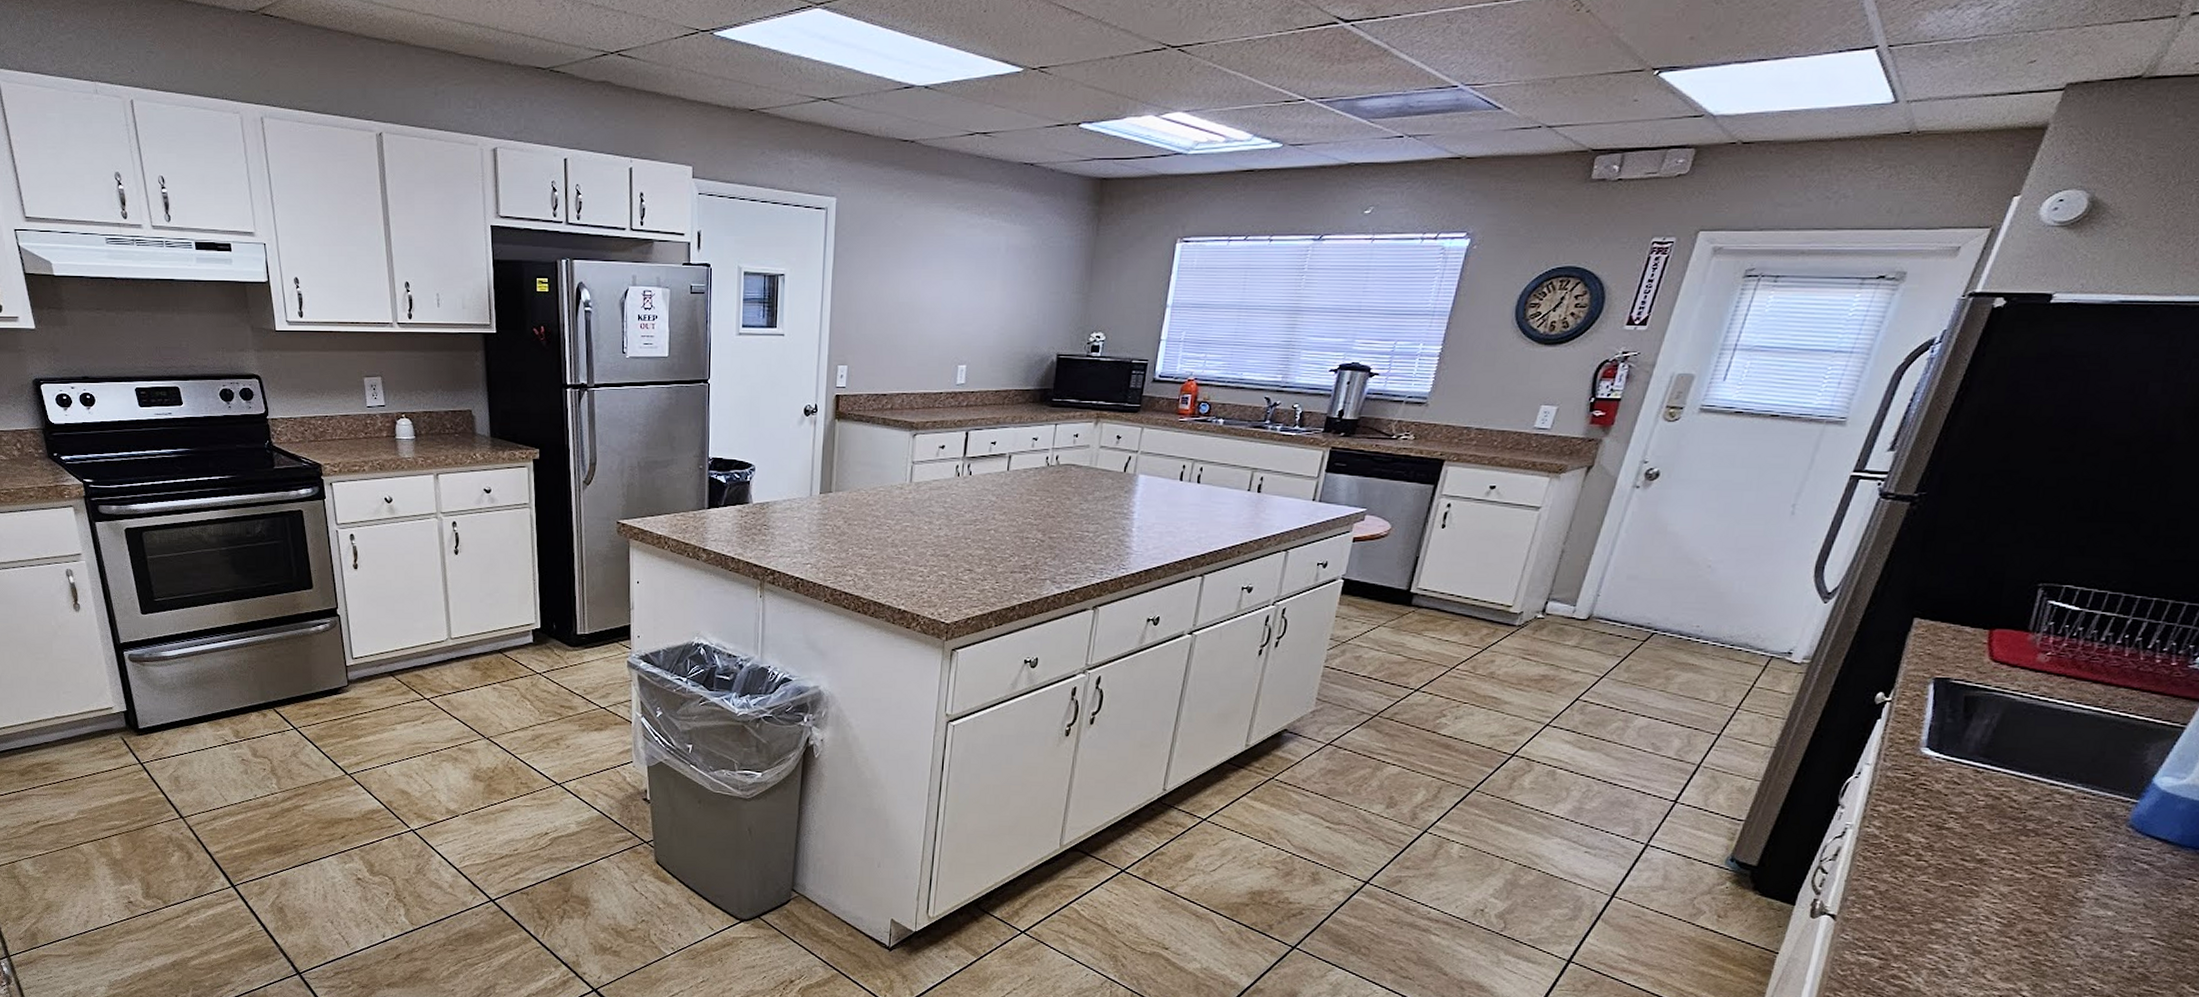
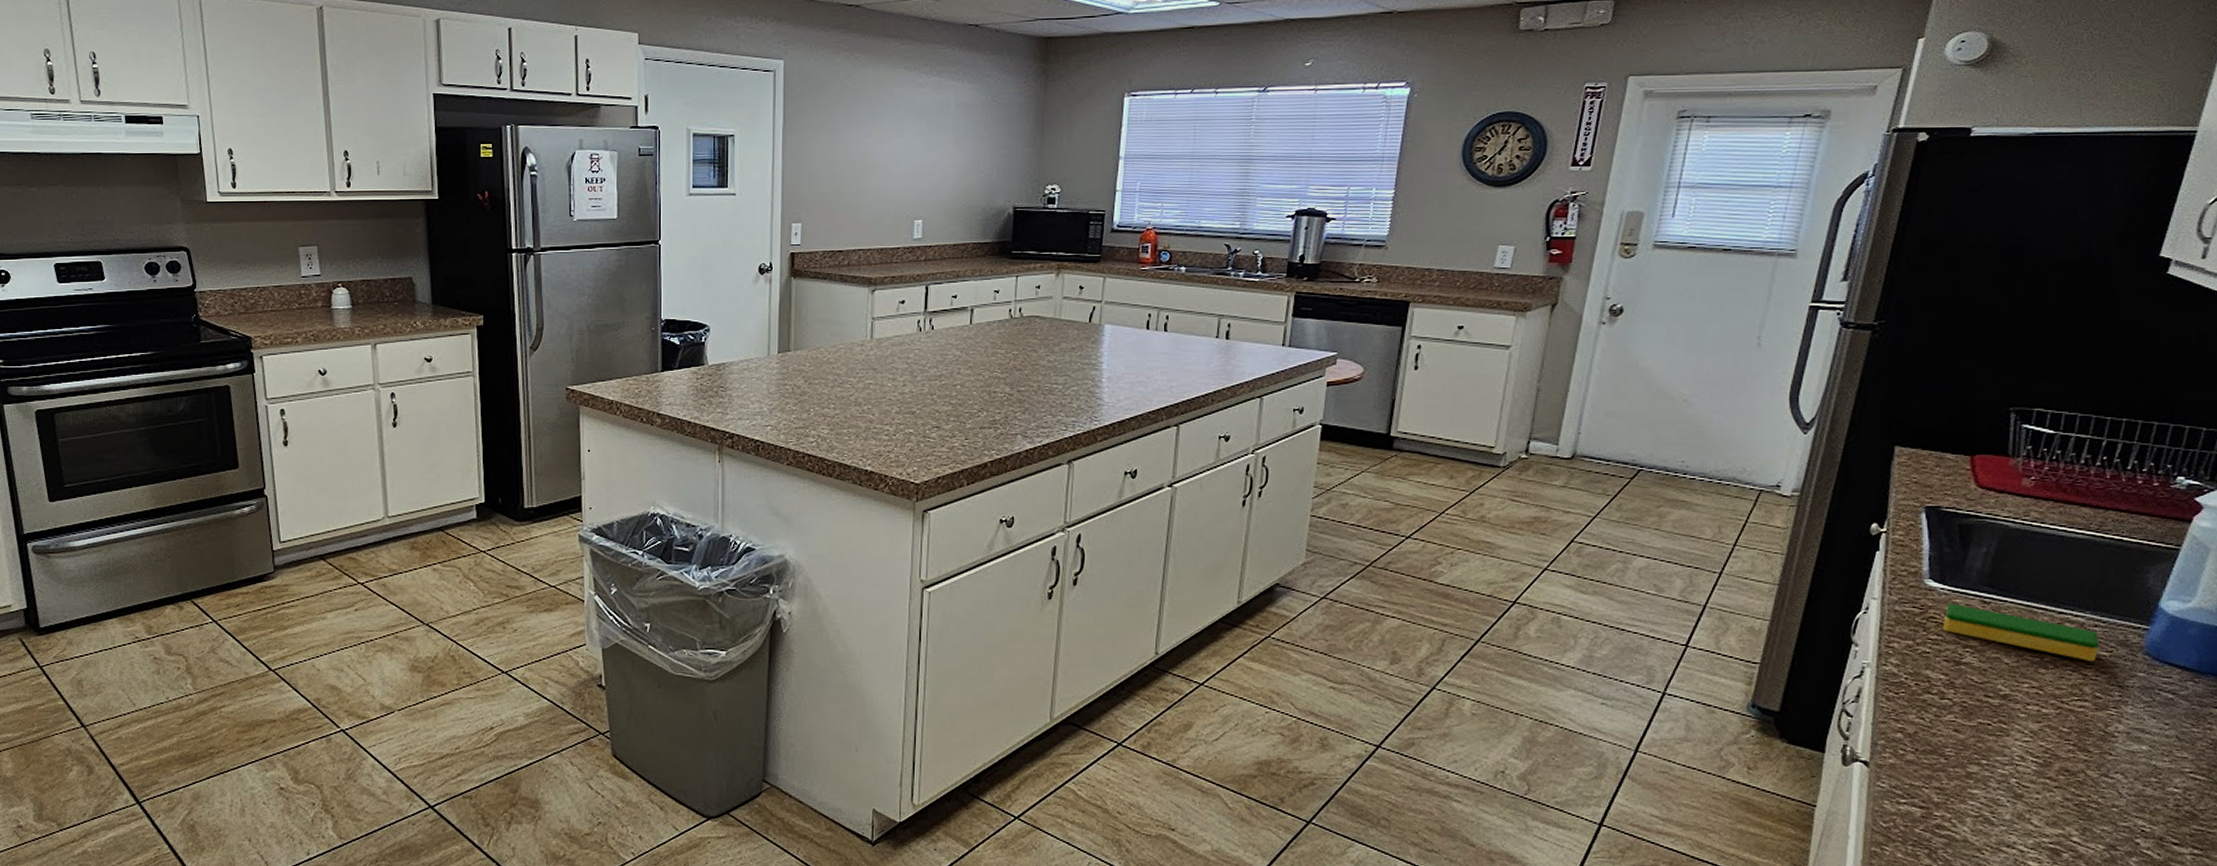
dish sponge: none [1930,771,2086,831] -> present [1942,603,2099,661]

